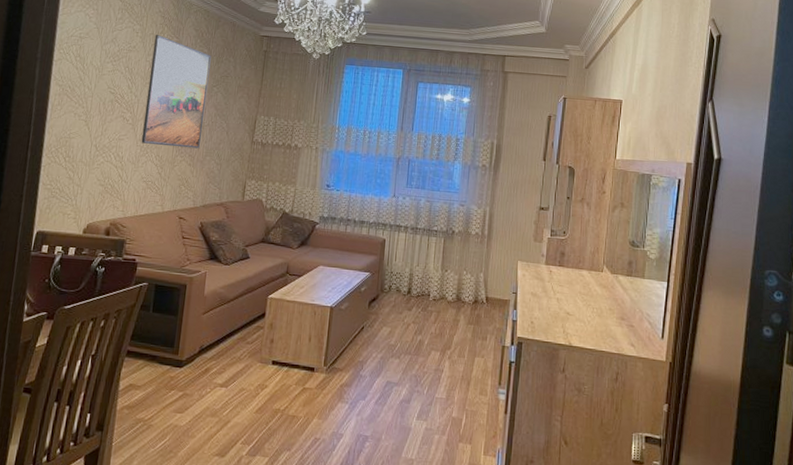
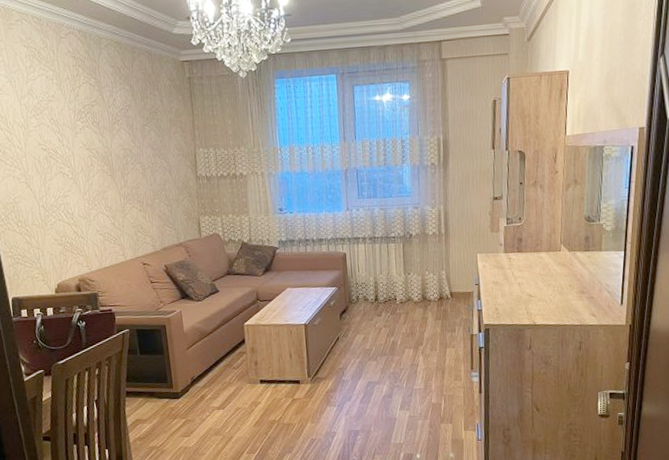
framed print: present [141,35,212,149] -> none [71,78,146,196]

